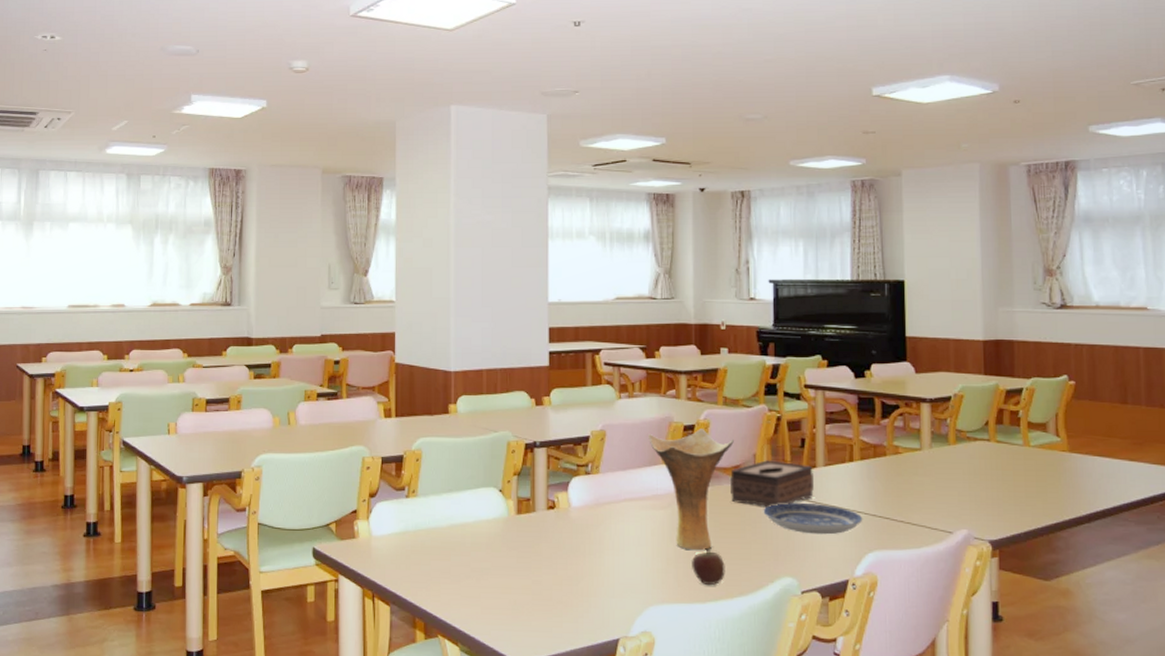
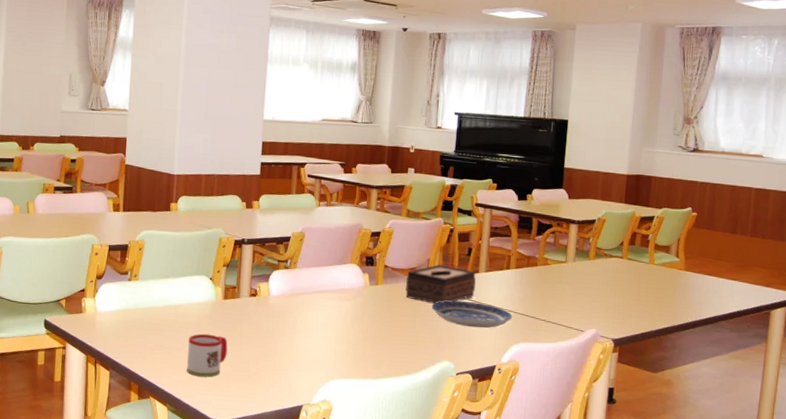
mug: none [479,556,525,609] -> present [187,333,228,377]
vase: present [648,429,734,551] -> none [341,235,412,337]
apple: present [691,547,725,586] -> none [367,334,396,366]

